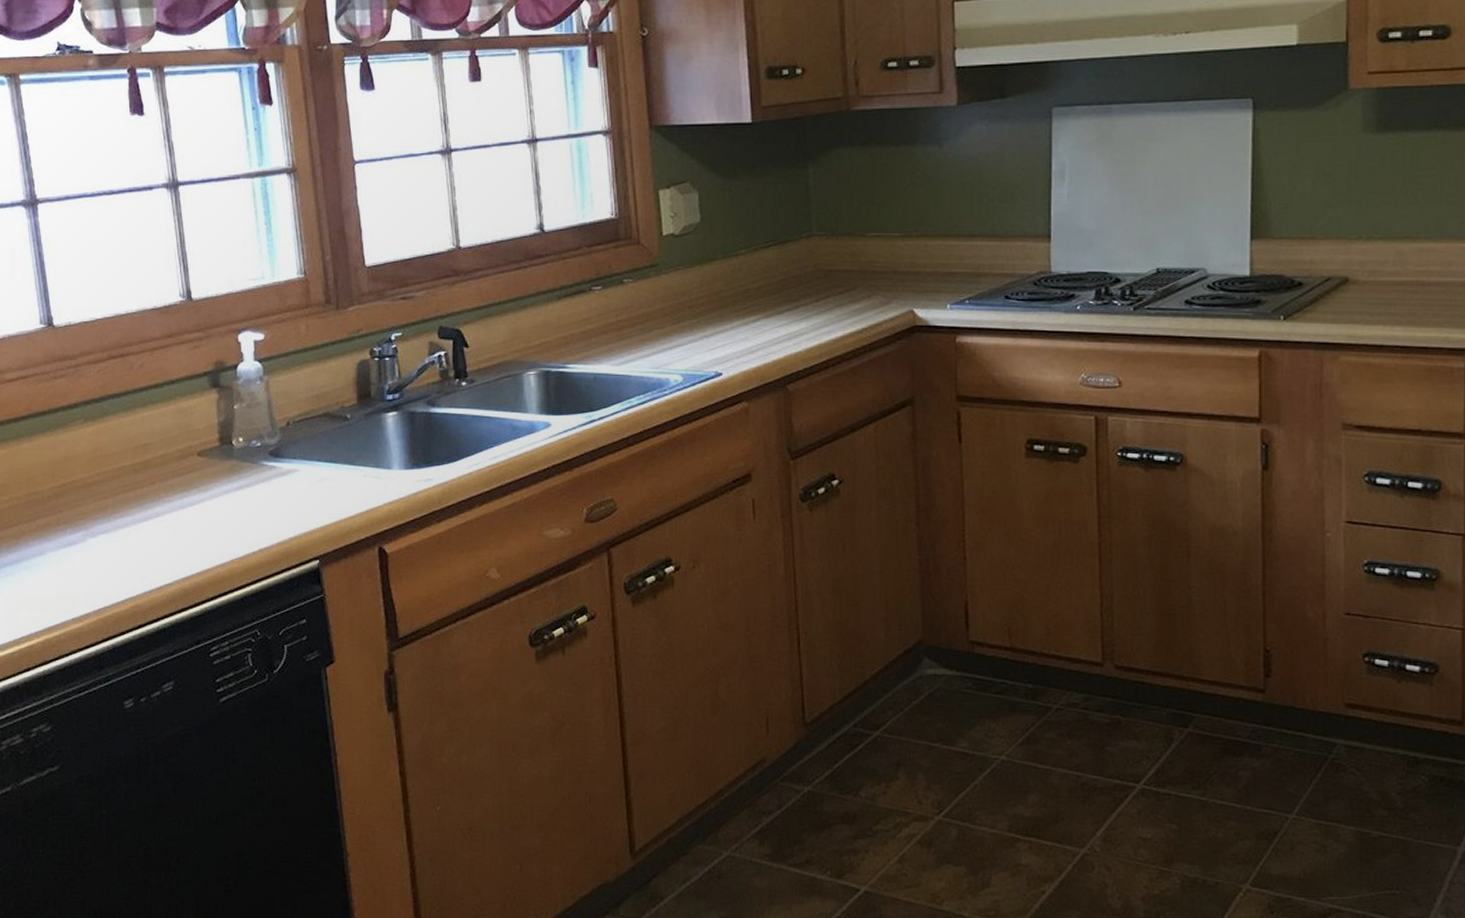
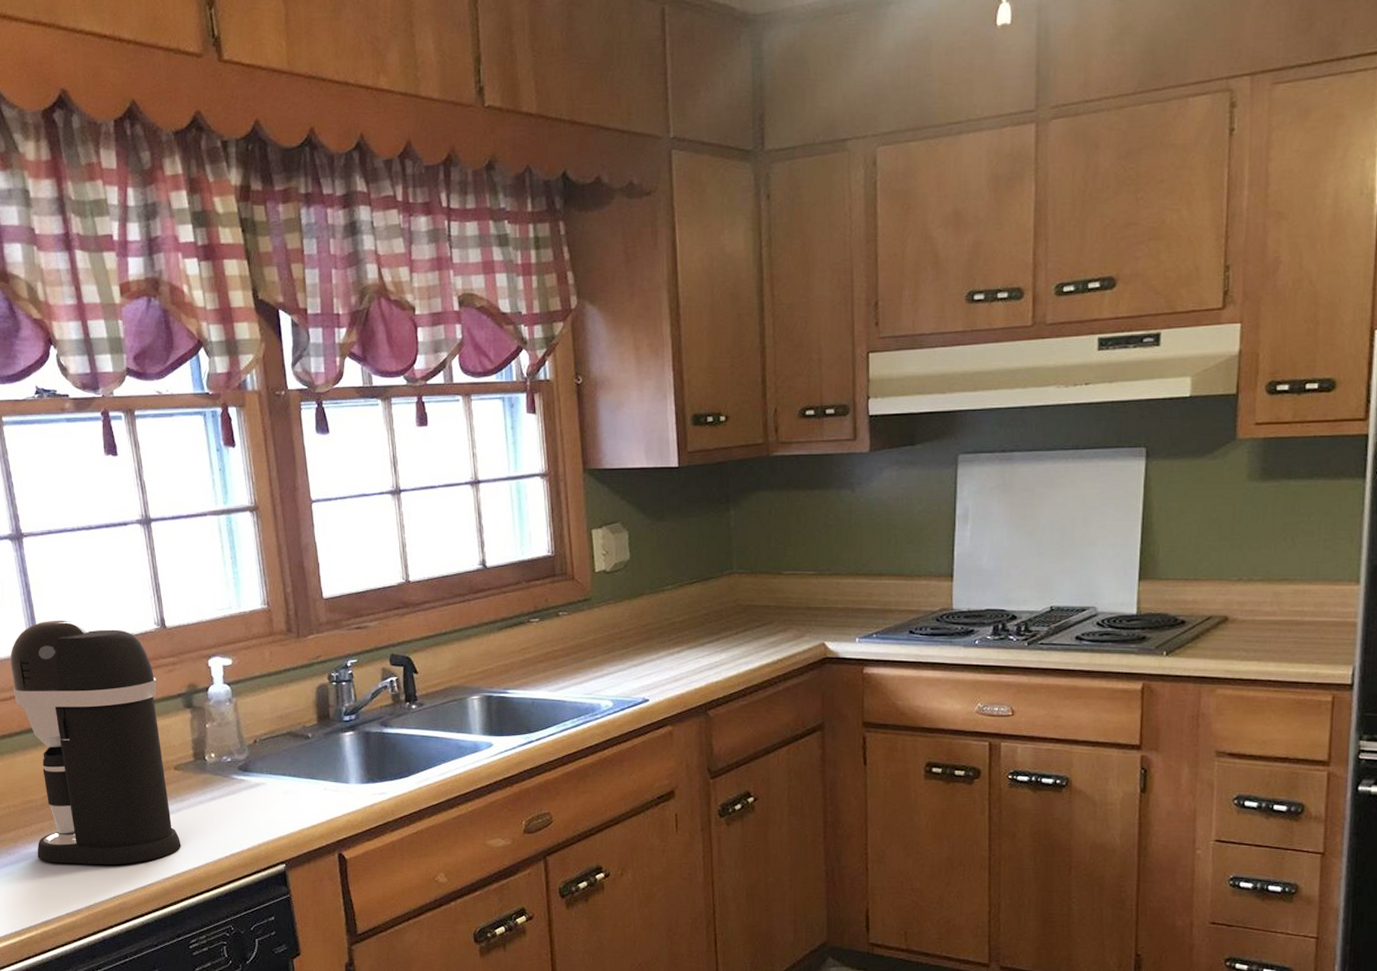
coffee maker: none [19,292,203,564] -> present [10,620,181,865]

